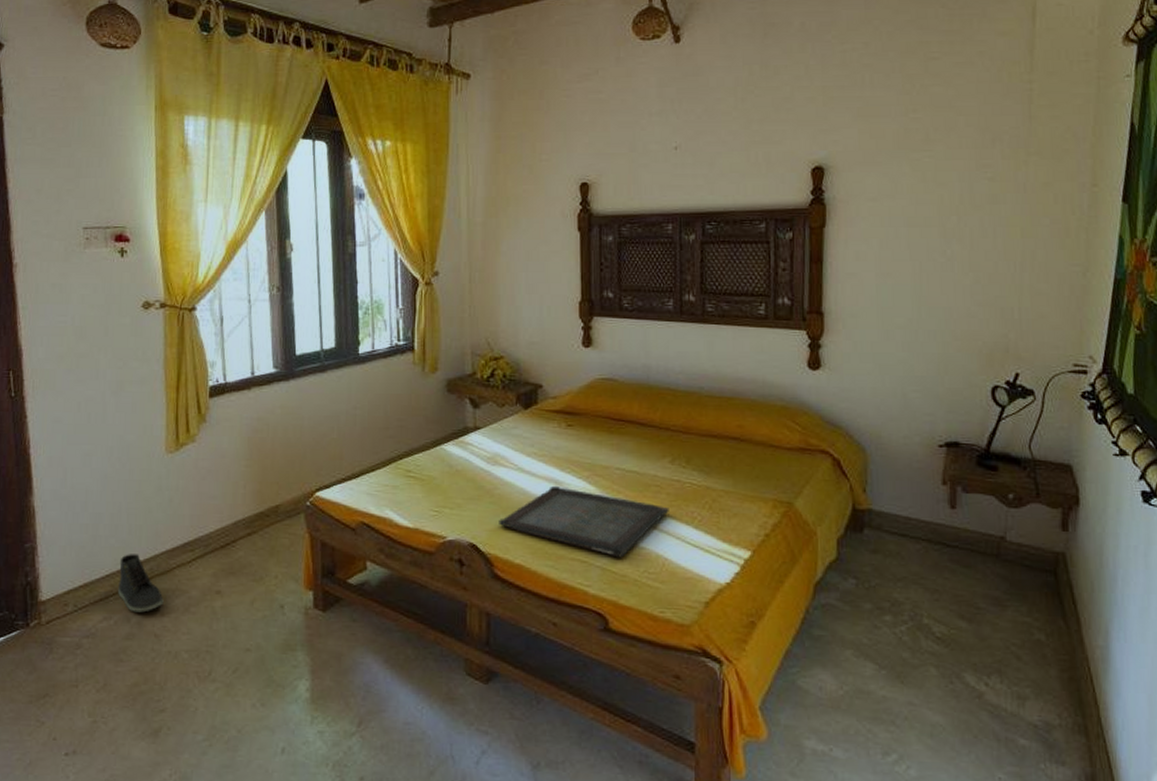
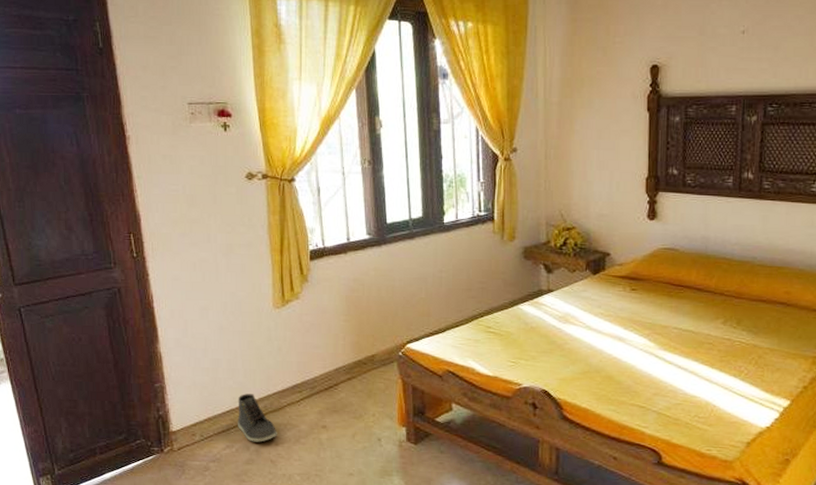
serving tray: present [499,485,669,558] -> none [568,341,720,404]

